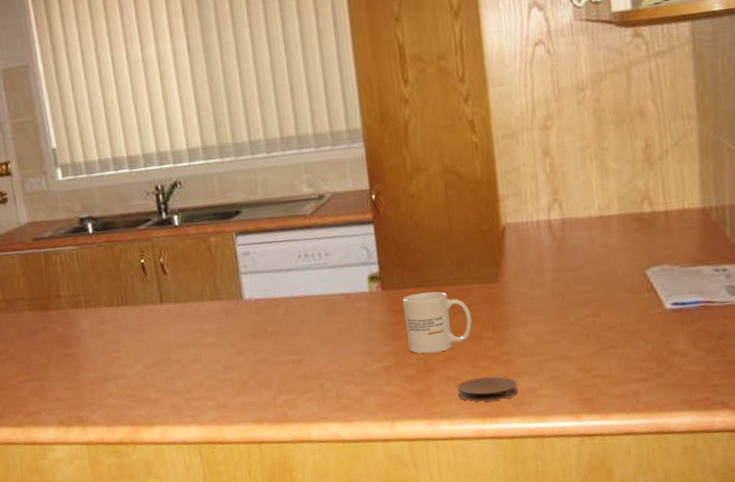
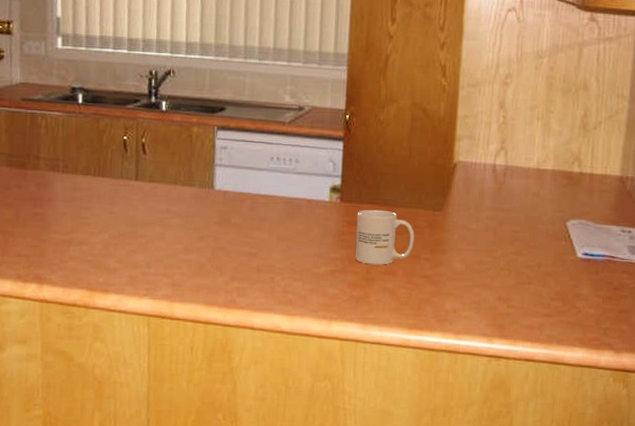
coaster: present [457,376,518,402] -> none [391,293,444,316]

